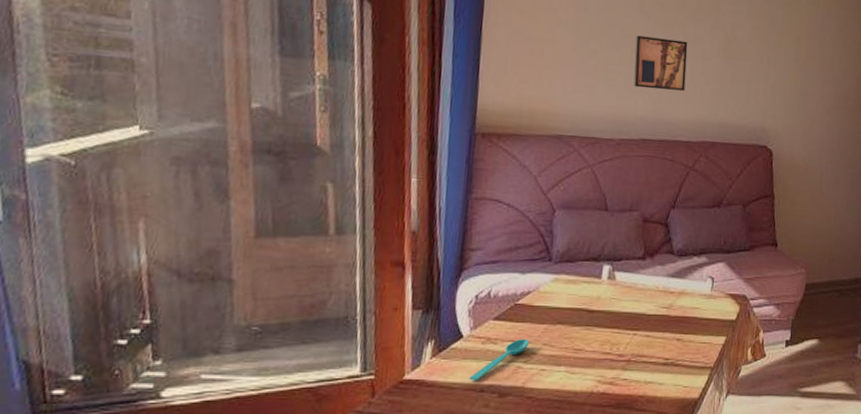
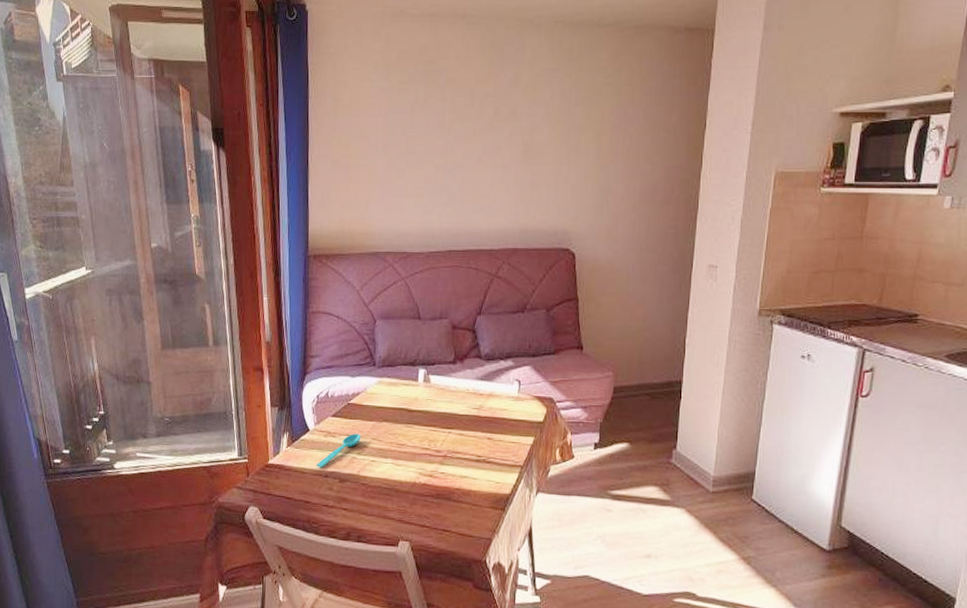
wall art: present [633,35,688,91] -> none [438,151,487,202]

